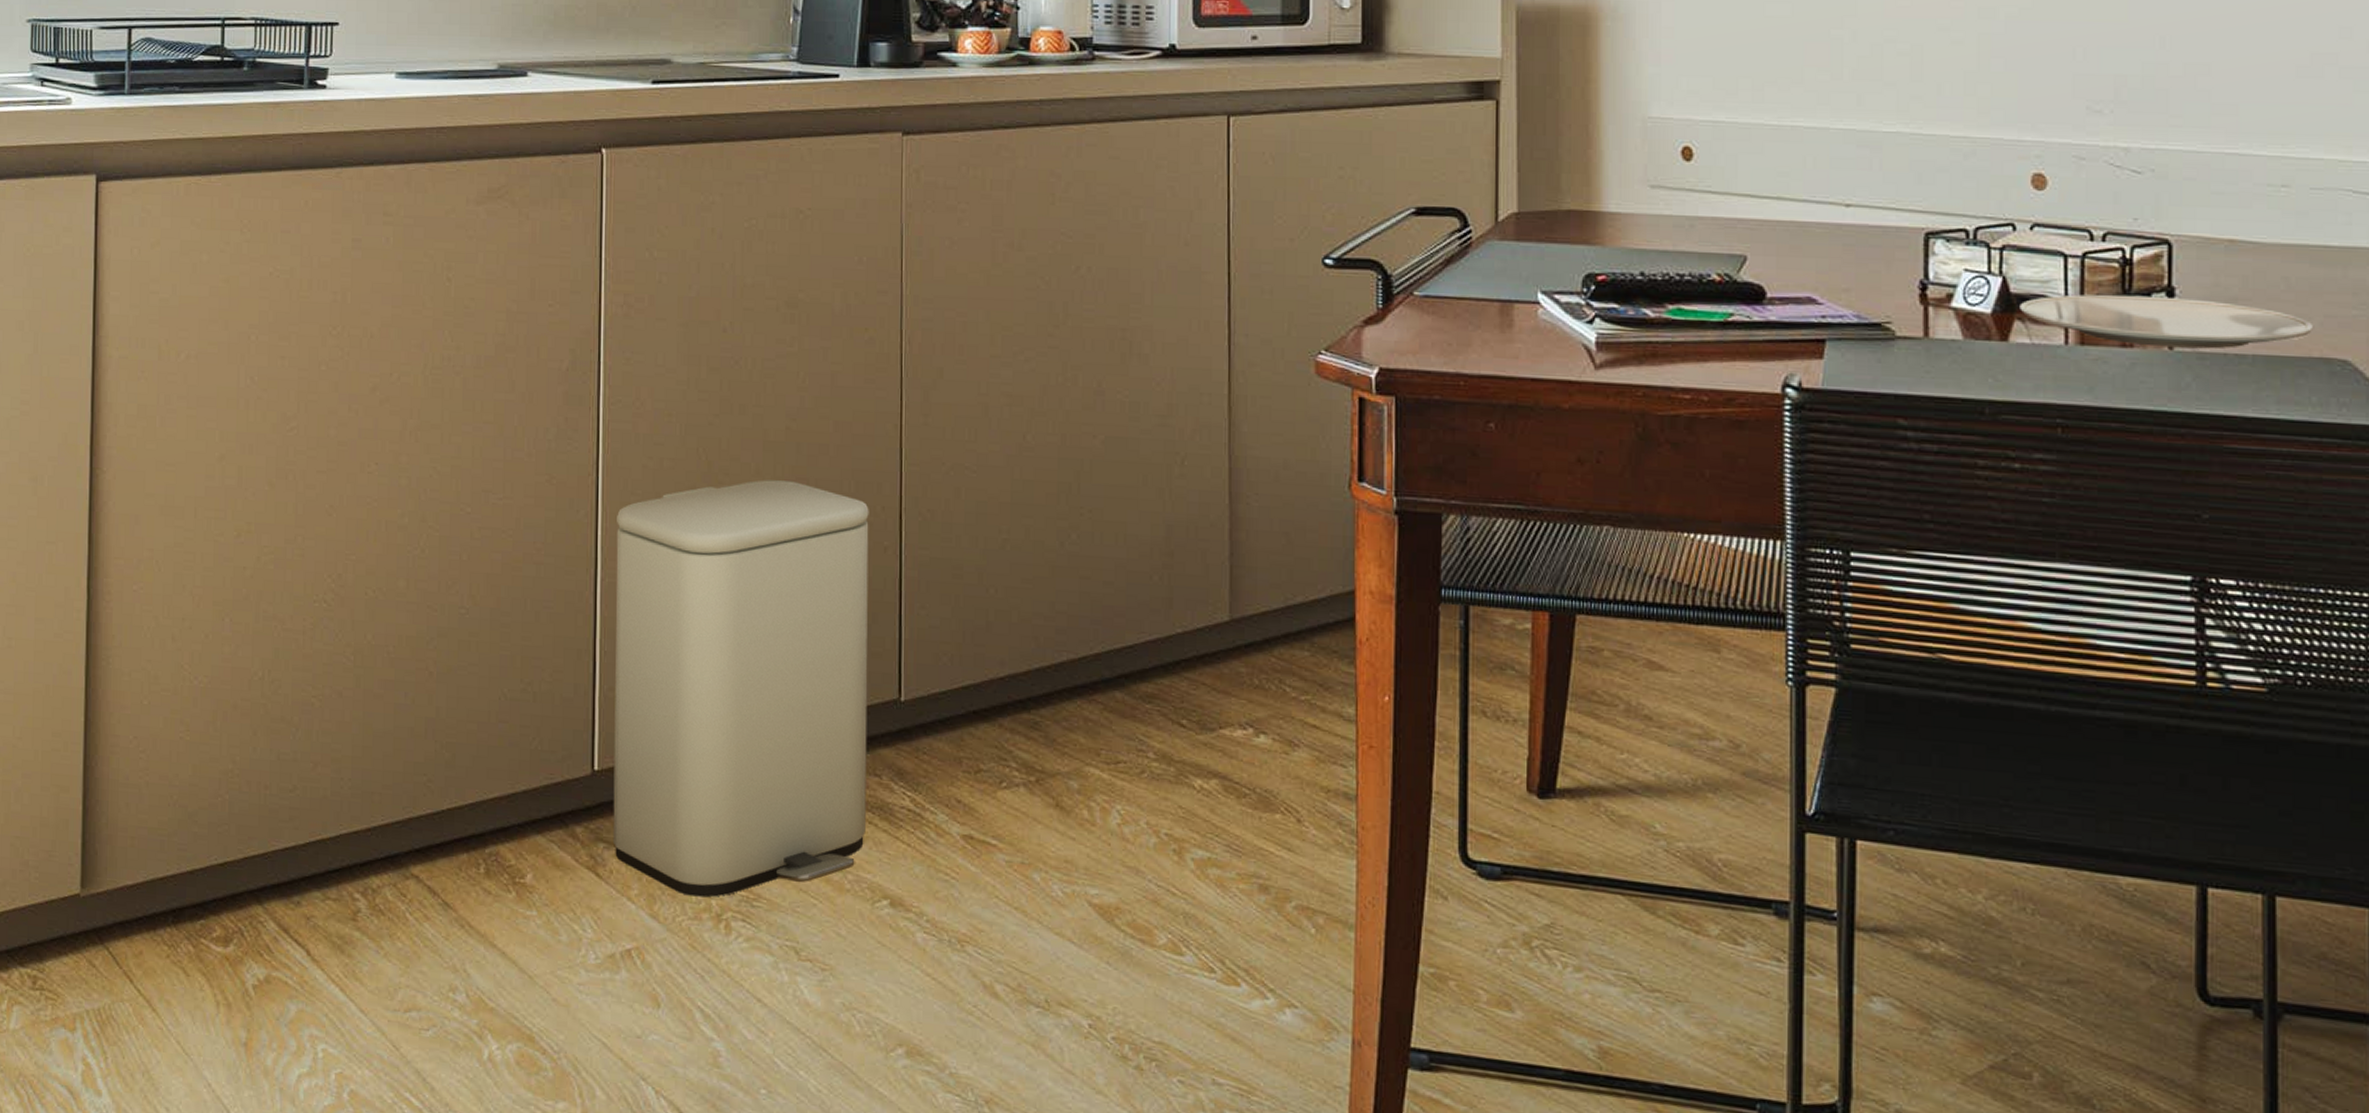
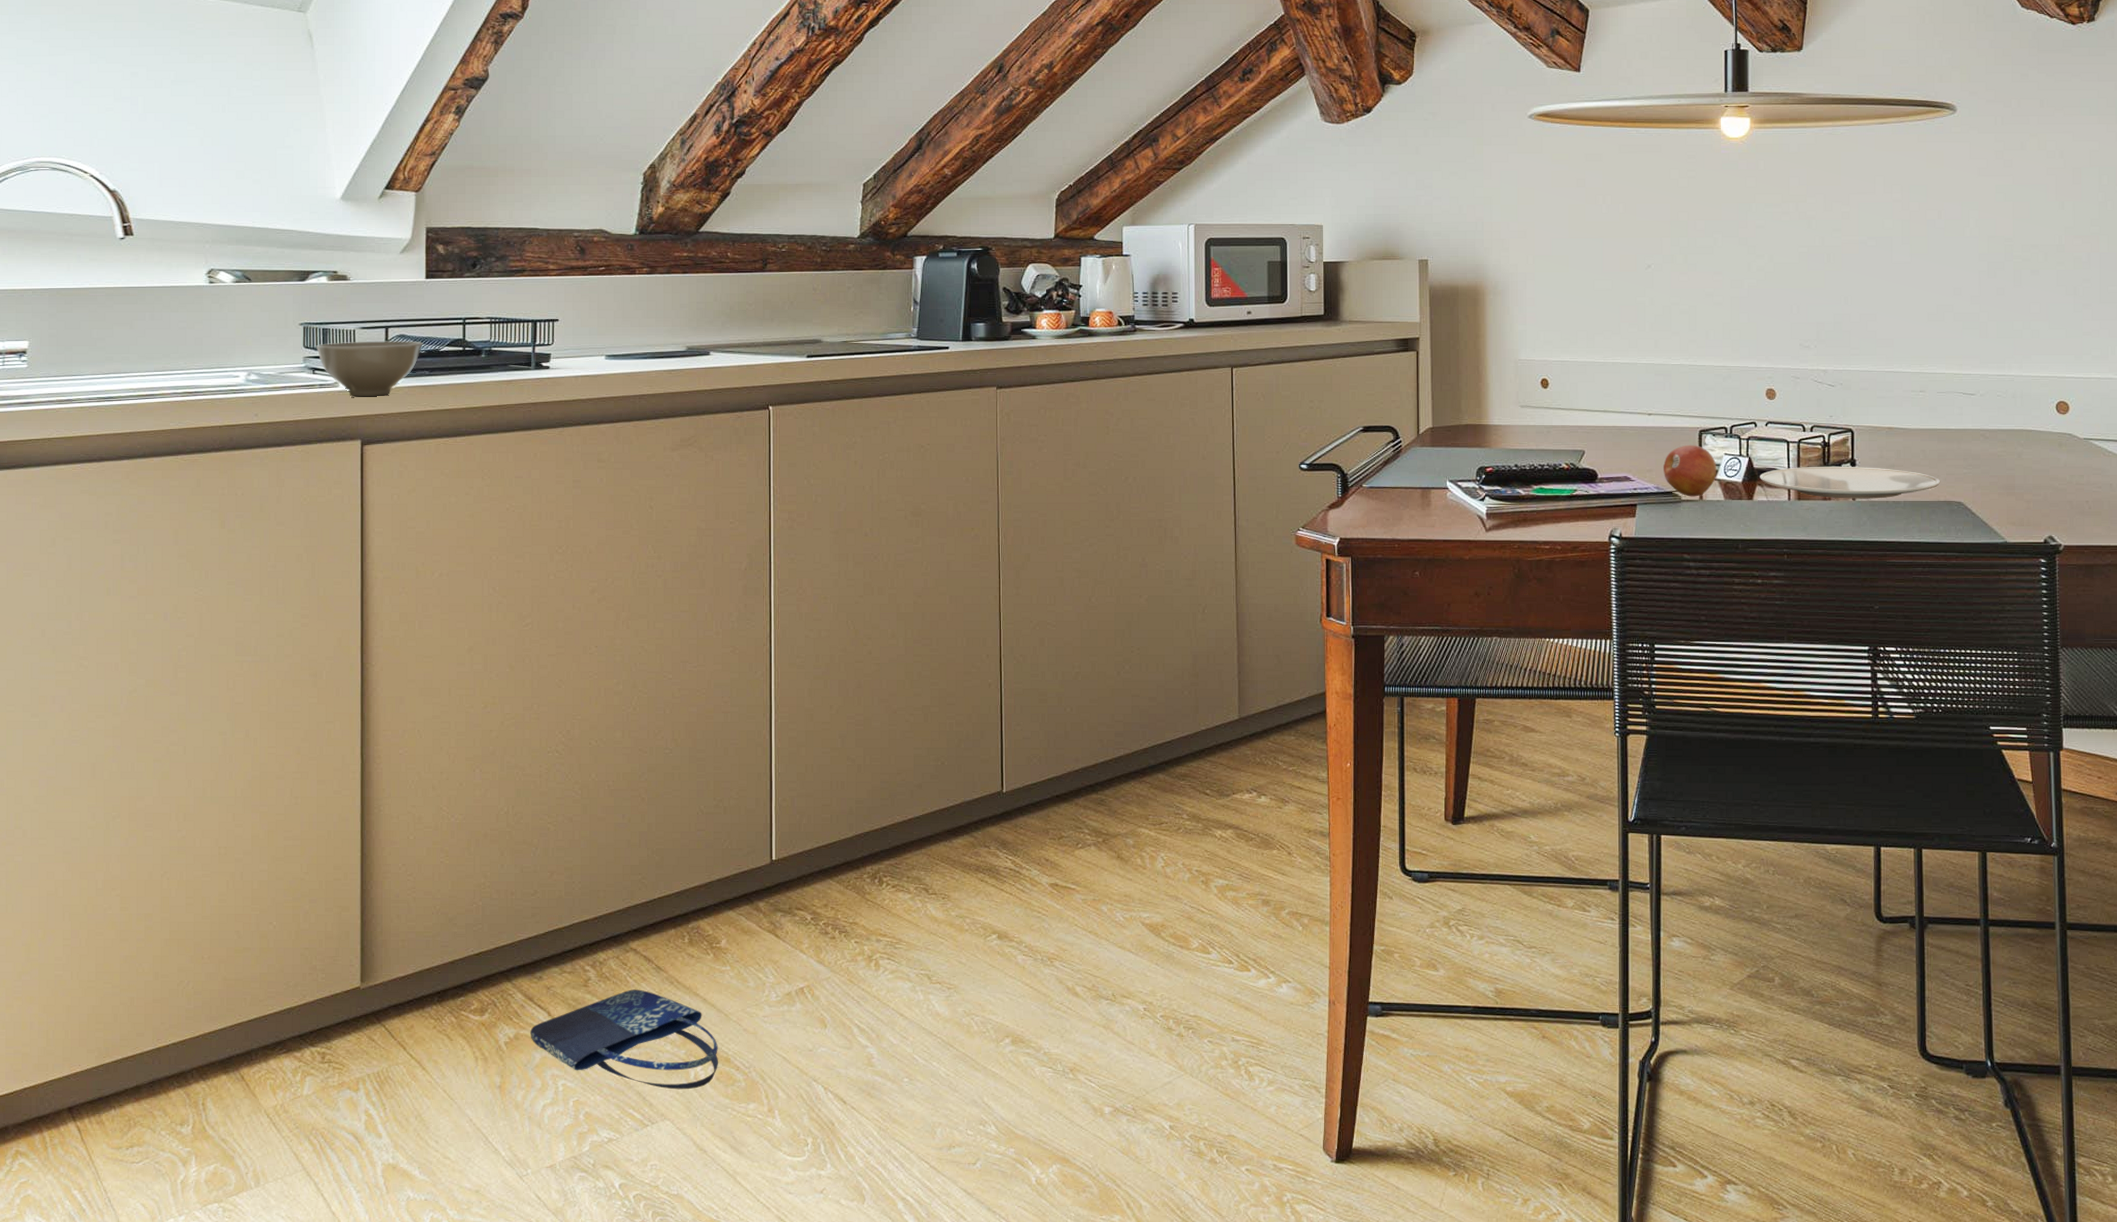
bowl: none [45,45,173,119] -> present [315,341,423,397]
shopping bag: none [284,930,519,1074] -> present [530,989,718,1090]
pedal bin: present [612,480,869,897] -> none [786,641,979,945]
fruit: none [1867,254,1952,333] -> present [1663,445,1717,497]

